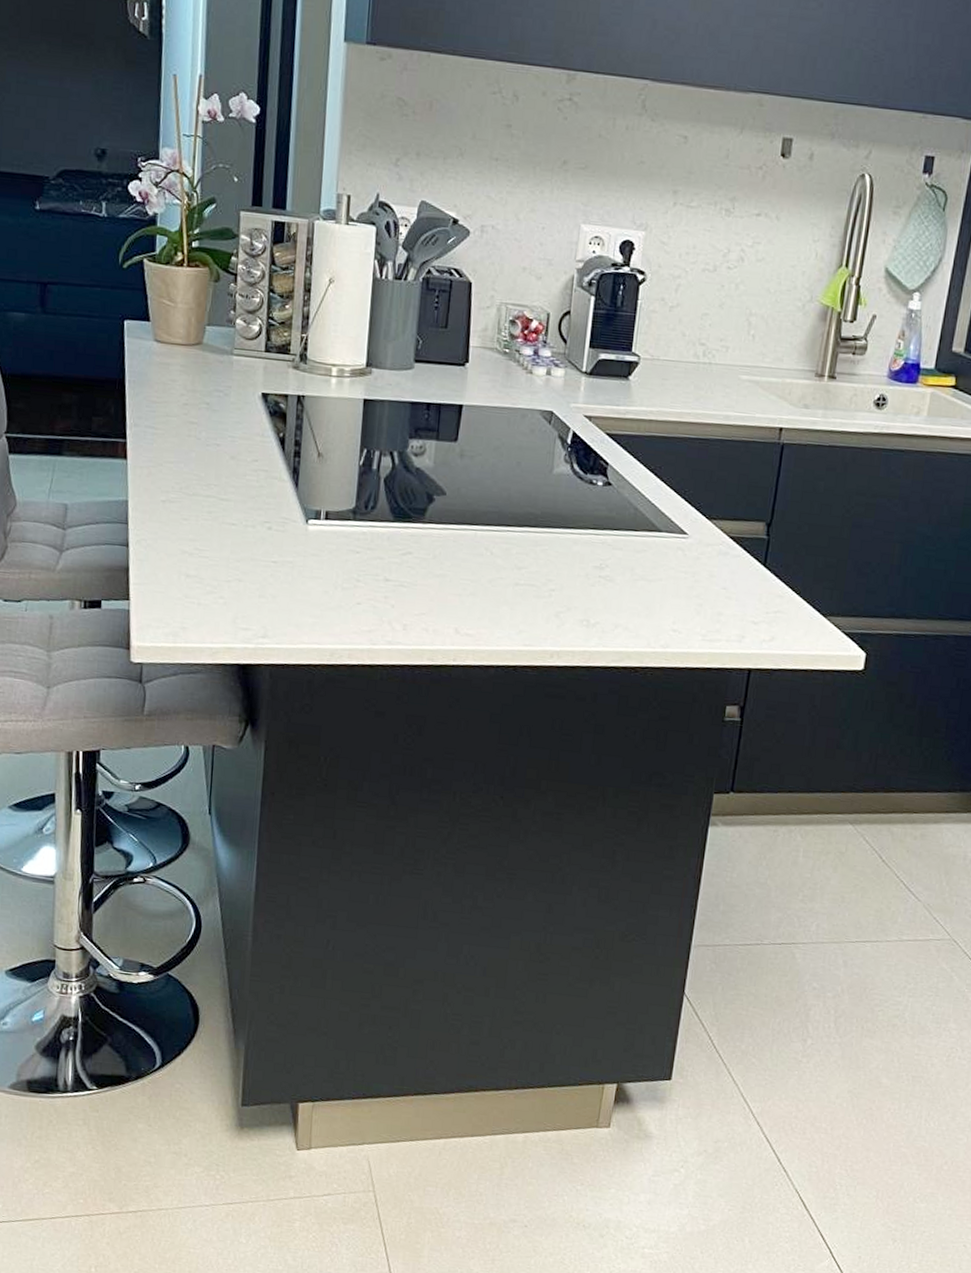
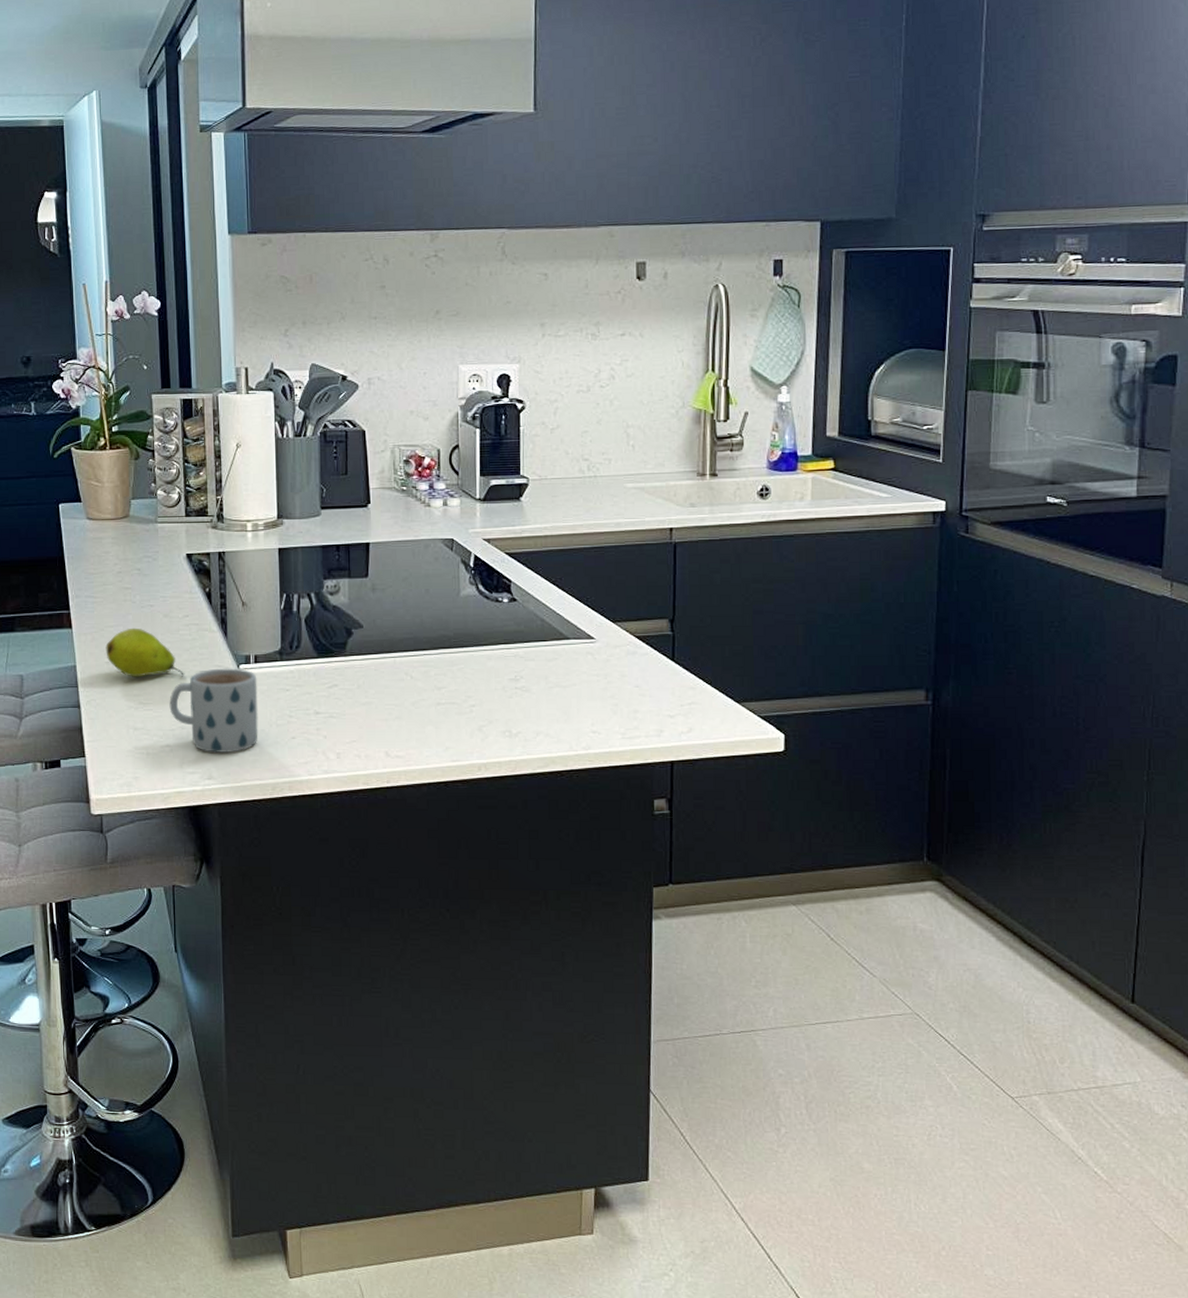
fruit: none [162,466,248,526] -> present [105,628,185,677]
mug: none [227,520,326,613] -> present [169,668,258,754]

